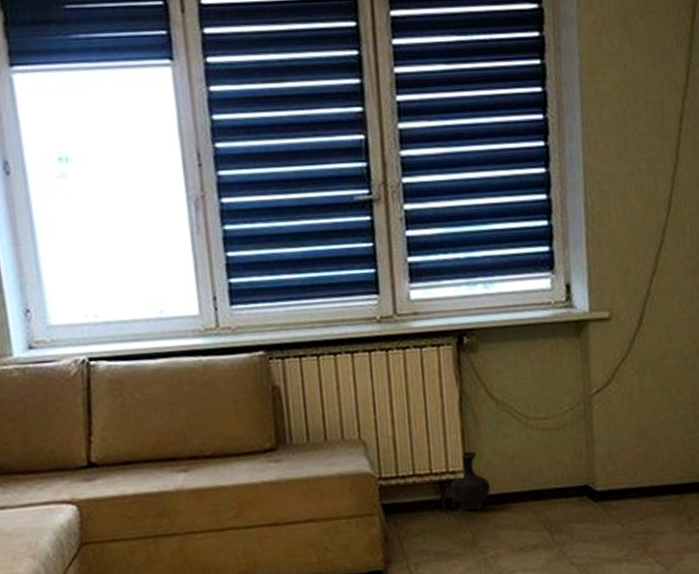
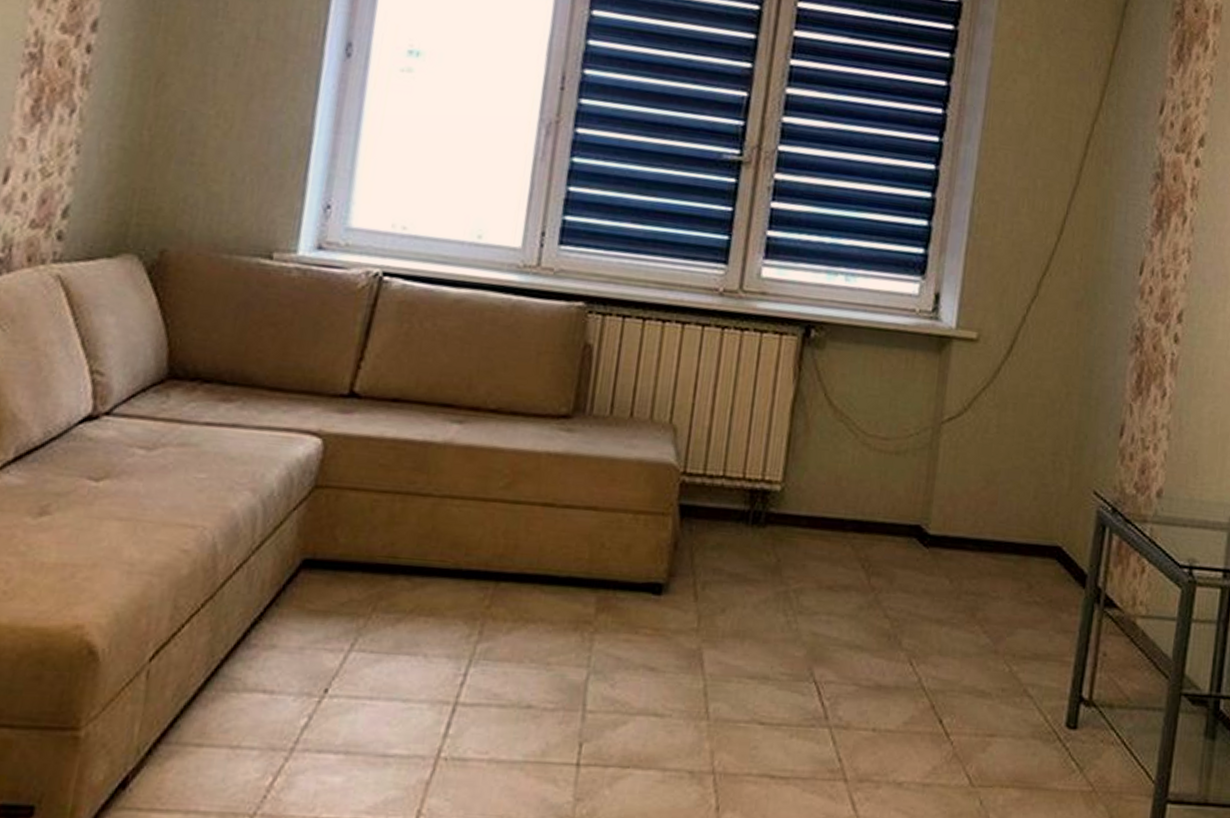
ceramic jug: present [450,451,491,511] -> none [761,460,809,531]

